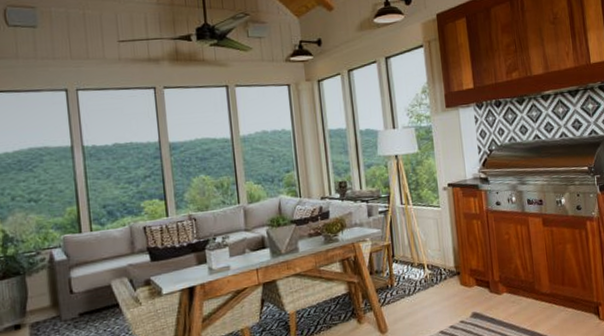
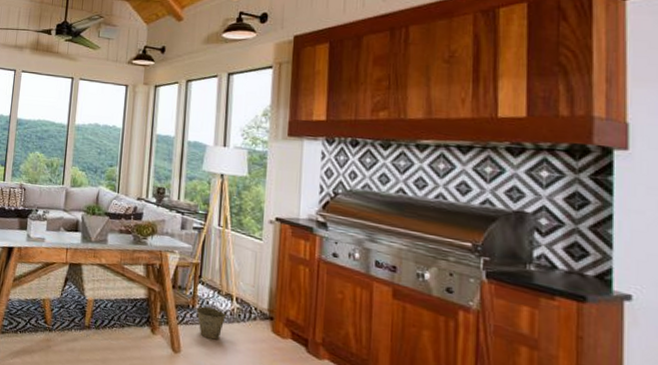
bucket: none [395,270,421,310] -> present [196,296,226,340]

